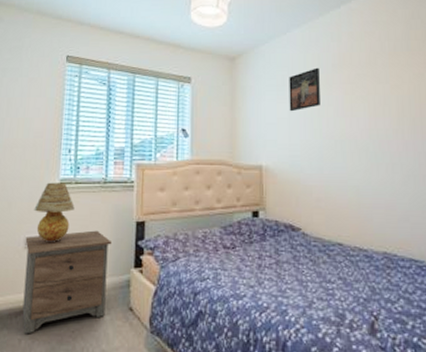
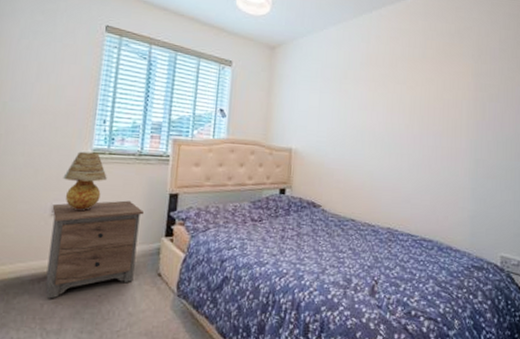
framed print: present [289,67,320,112] -> none [320,64,349,102]

